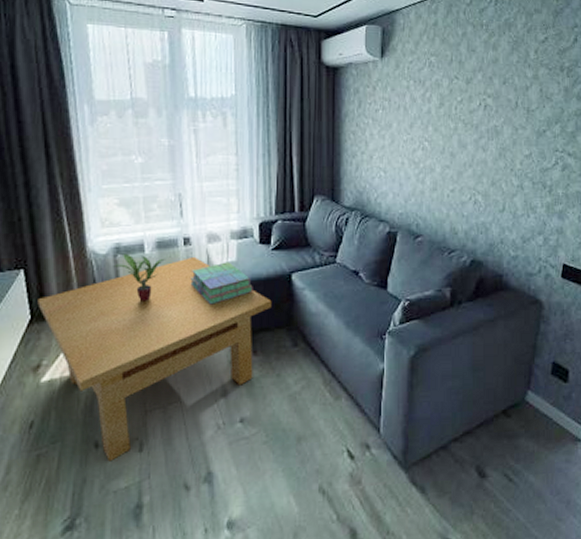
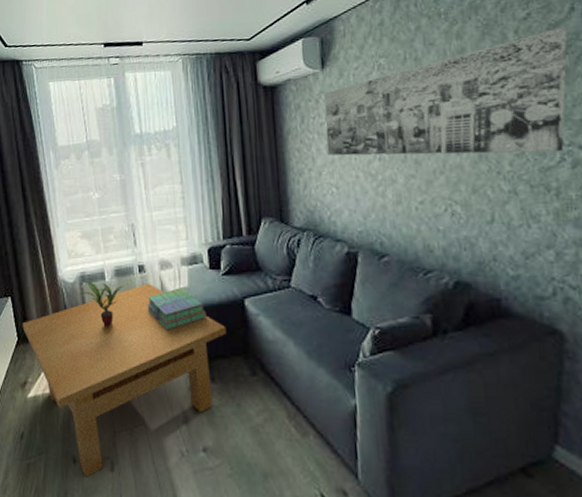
wall art: none [379,54,570,157] -> present [324,27,568,156]

